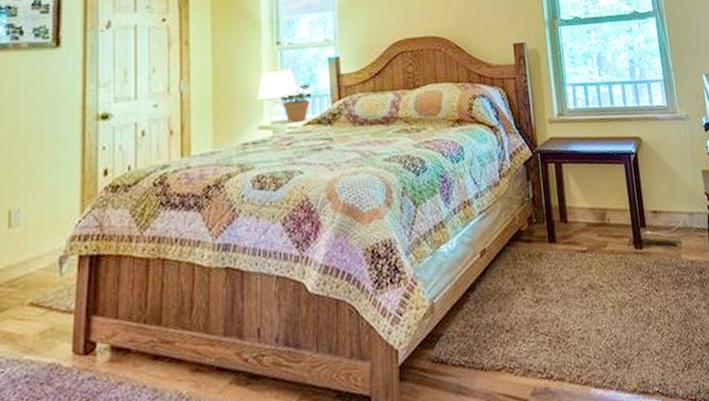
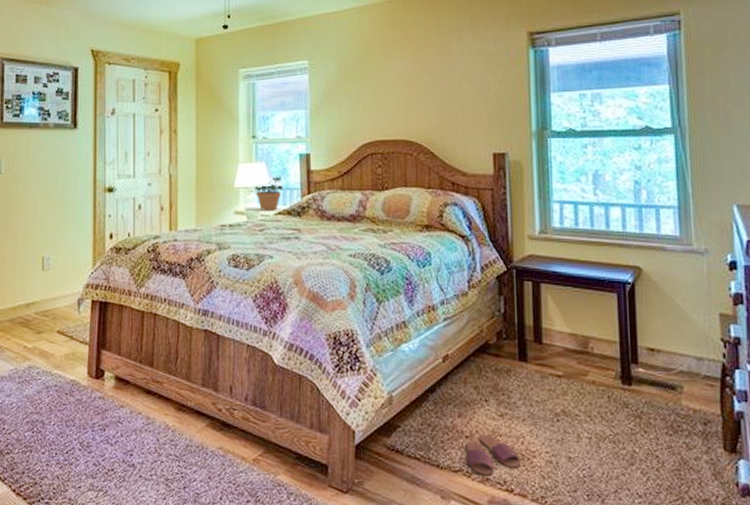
slippers: none [507,323,557,368] -> present [466,434,520,476]

